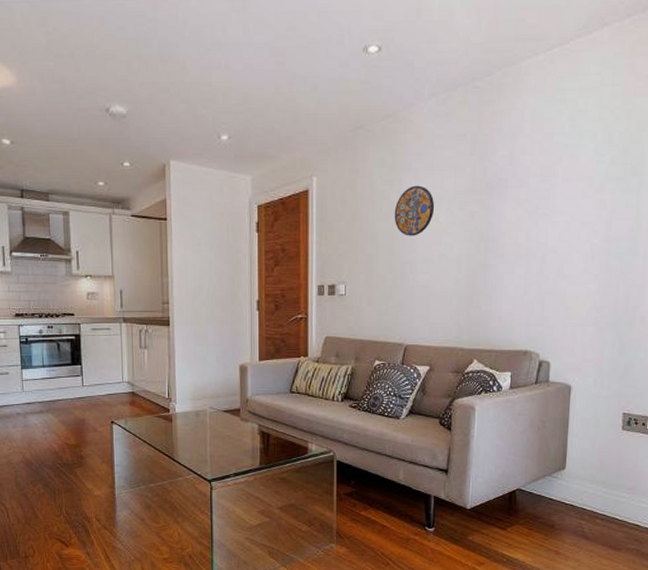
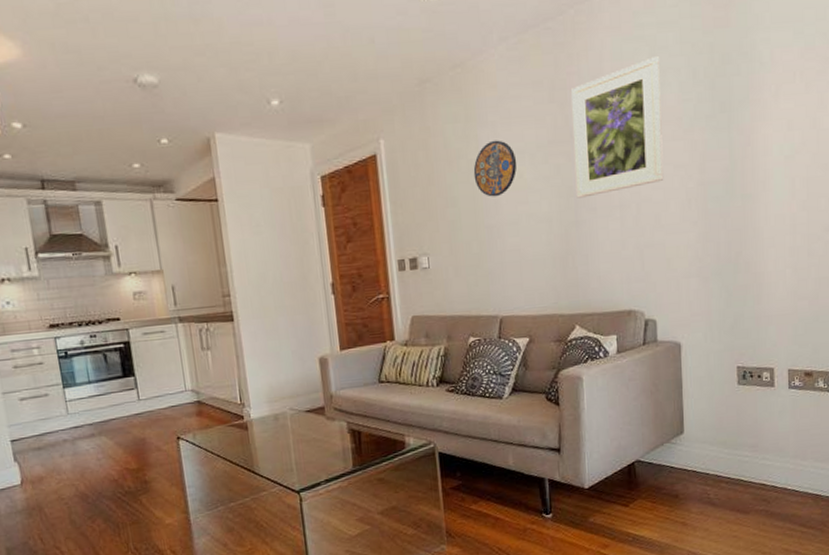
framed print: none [487,120,578,244] -> present [571,57,664,198]

